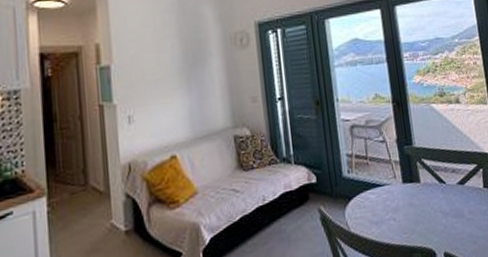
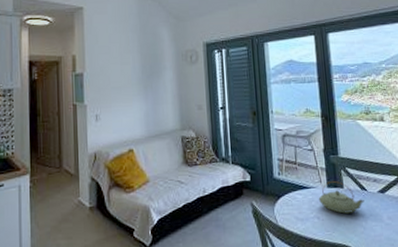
teapot: none [393,175,444,212] -> present [318,181,365,214]

